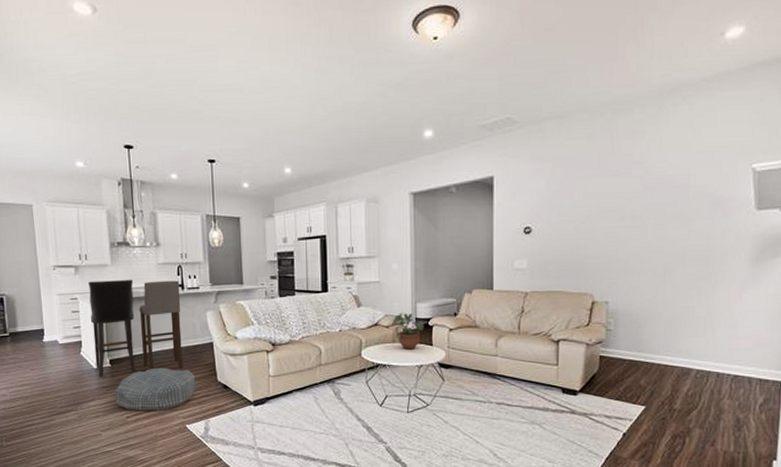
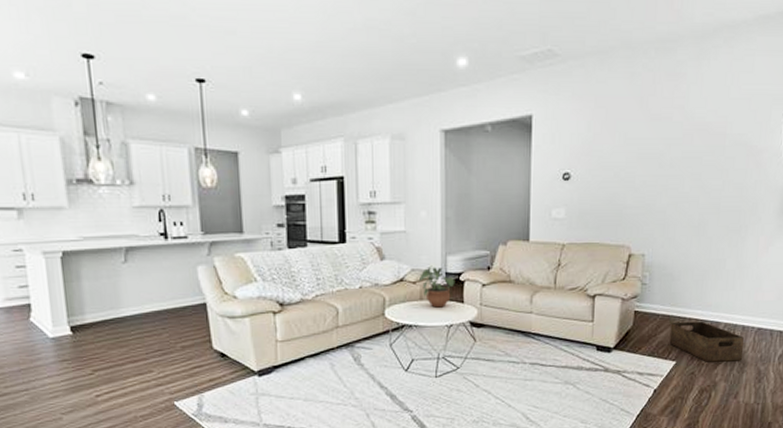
bar stool: present [88,279,136,377] -> none [38,225,107,349]
dog bed: present [114,368,196,410] -> none [78,334,185,388]
bar stool: present [139,280,183,370] -> none [108,228,169,338]
storage basket: none [637,367,719,408] -> present [669,321,744,362]

